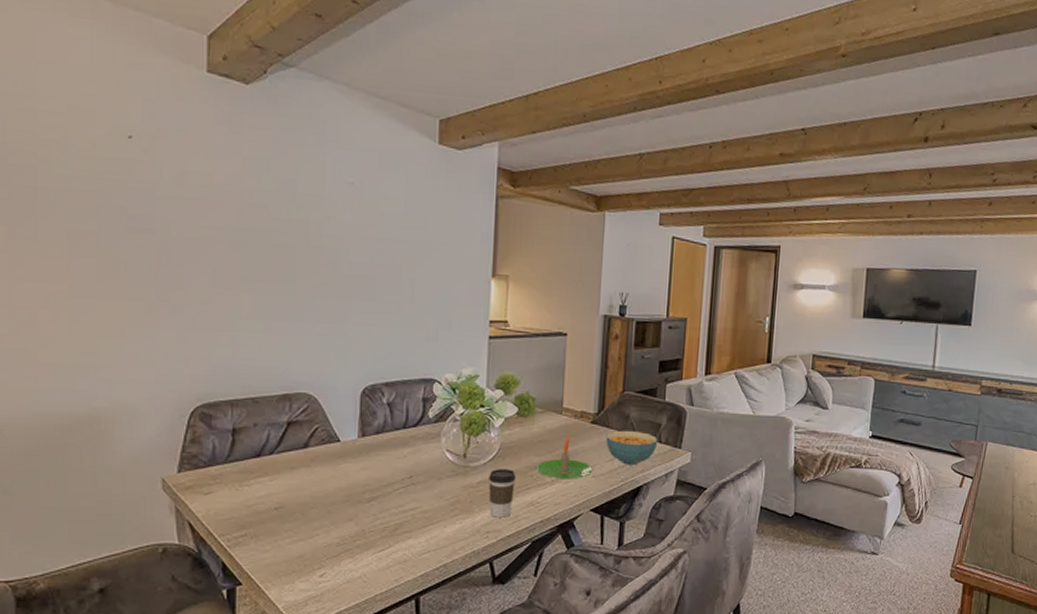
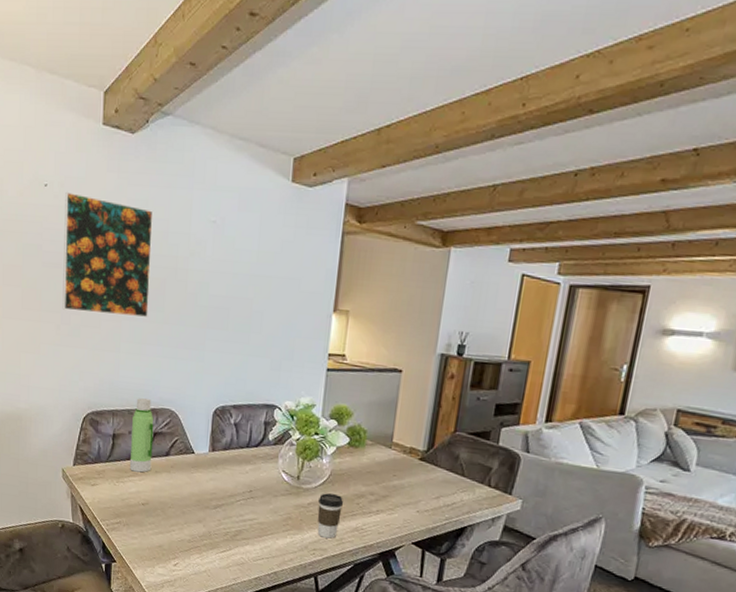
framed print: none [157,145,277,291] -> present [62,191,154,318]
water bottle: none [257,382,287,471] -> present [130,397,154,473]
candle: present [535,437,594,480] -> none [362,471,419,512]
cereal bowl: present [606,430,658,465] -> none [432,470,488,506]

